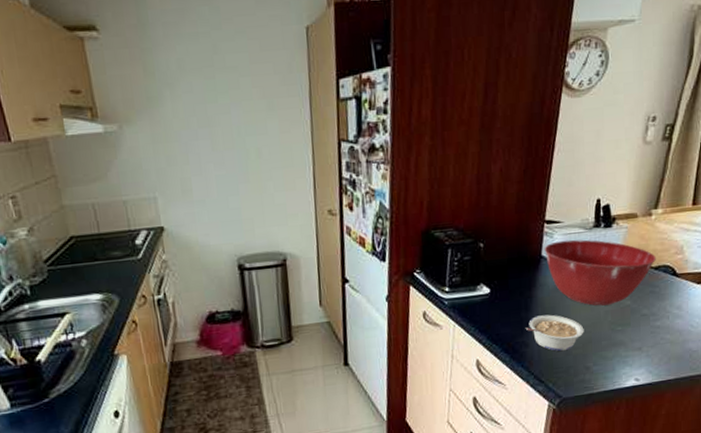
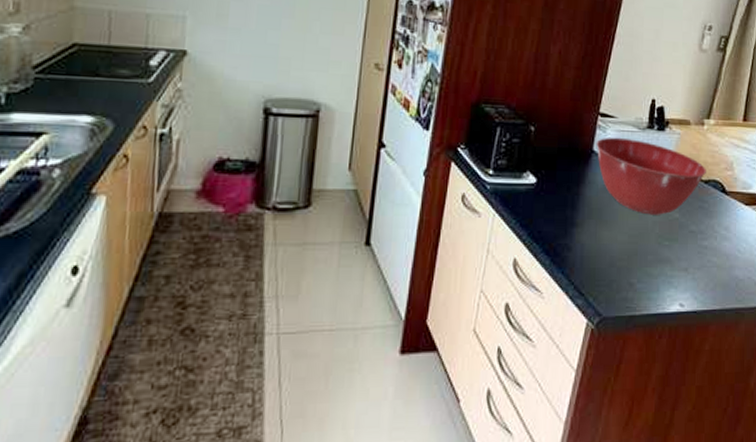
legume: present [525,314,584,351] -> none [569,216,630,260]

